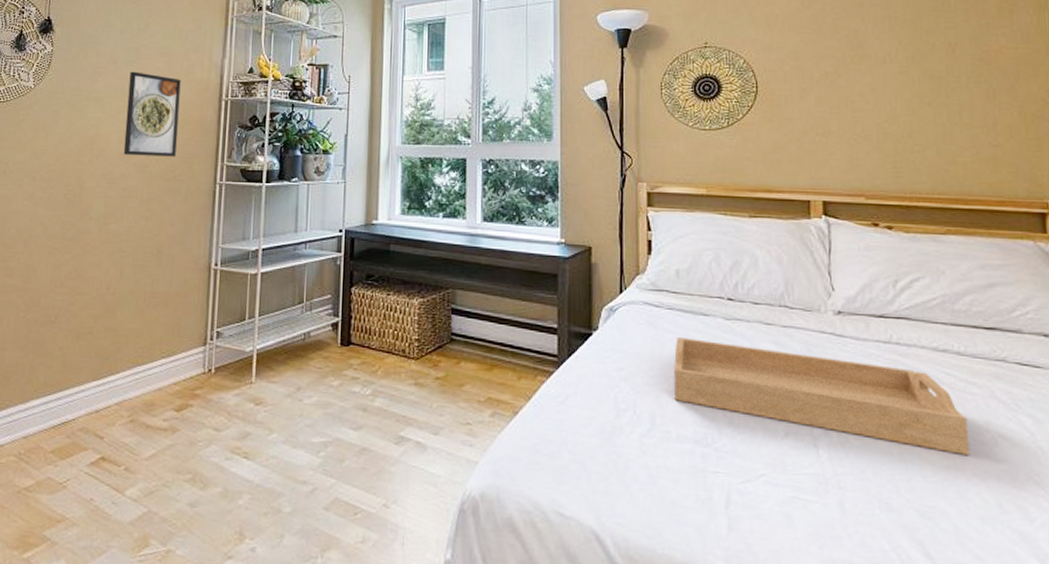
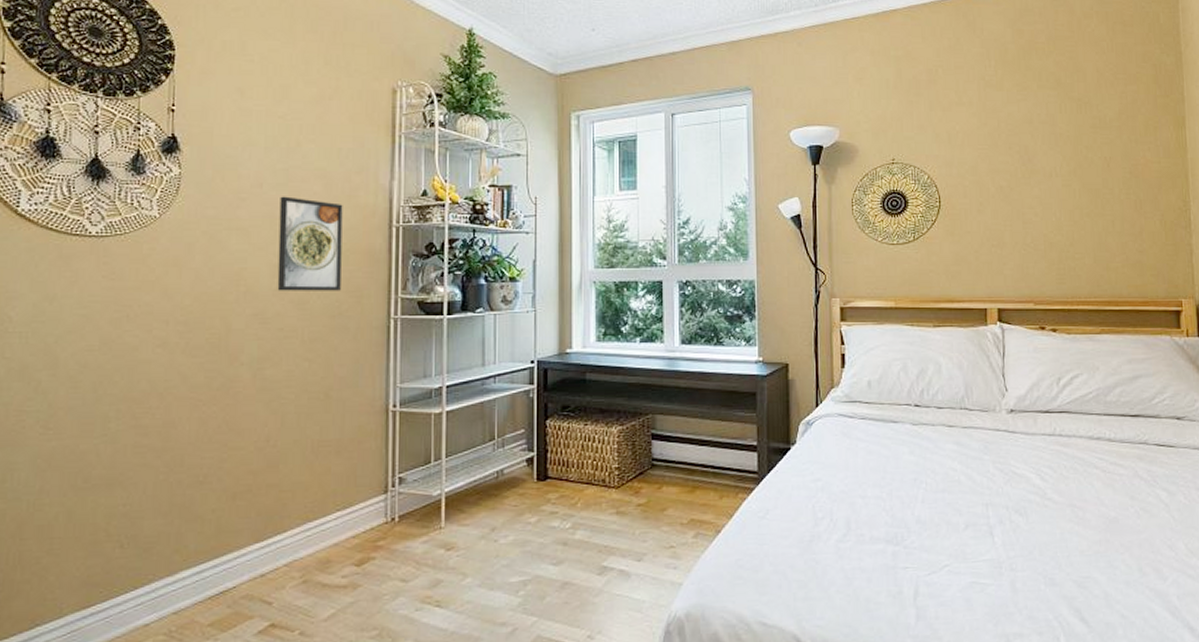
serving tray: present [674,336,969,456] -> none [867,444,1117,530]

